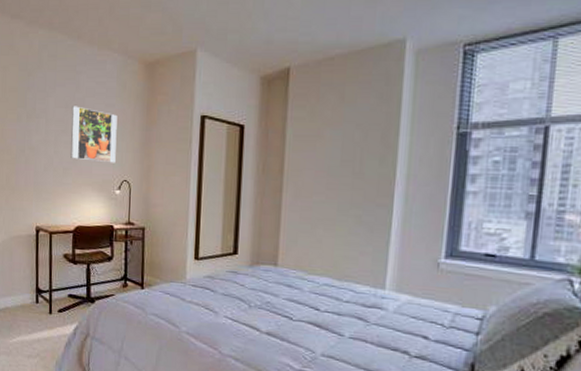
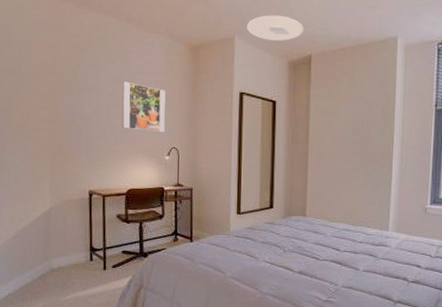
ceiling light: none [210,20,281,52] -> present [246,15,303,41]

